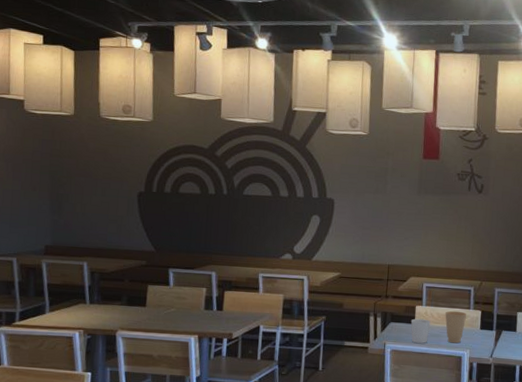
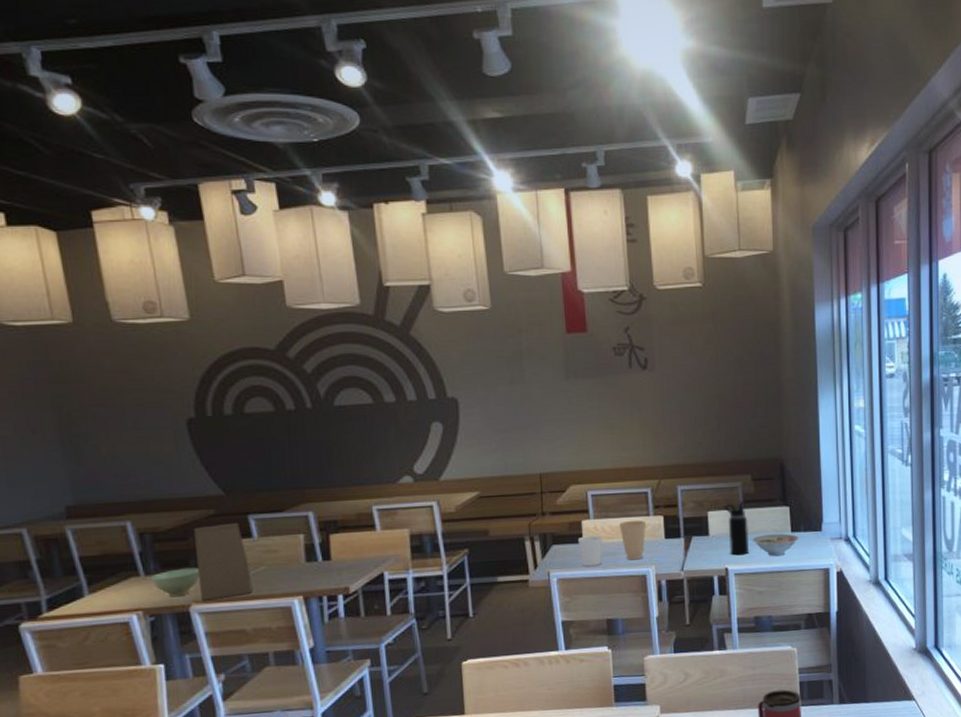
bowl: none [93,302,127,323] -> present [150,567,199,597]
paper bag: none [126,273,164,329] -> present [194,522,253,601]

